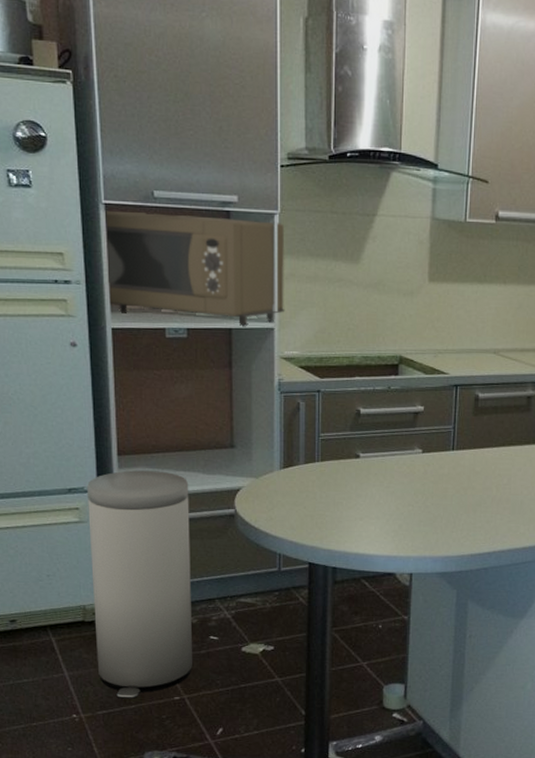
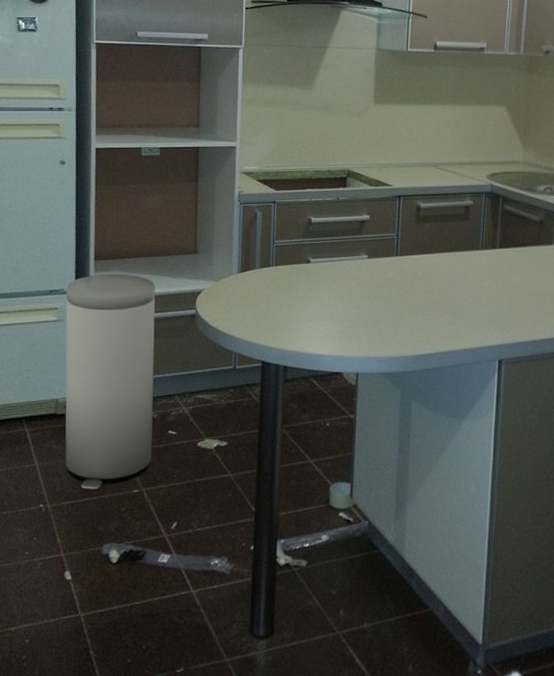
microwave: present [104,210,285,325] -> none [94,49,247,144]

